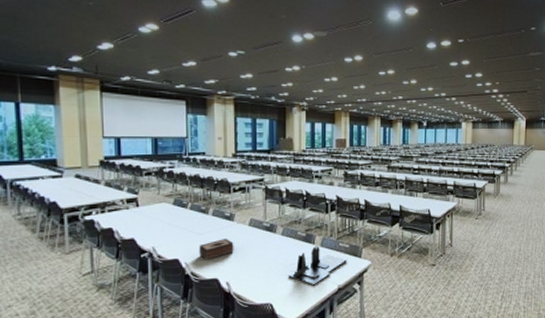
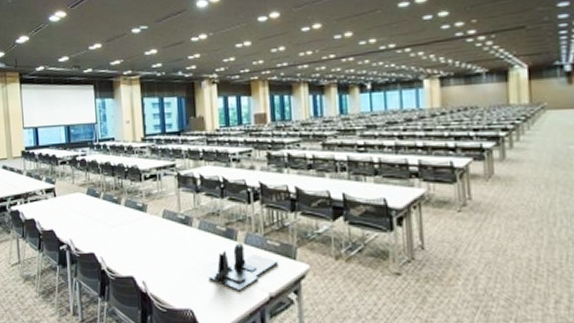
tissue box: present [199,239,234,260] -> none [113,232,149,255]

